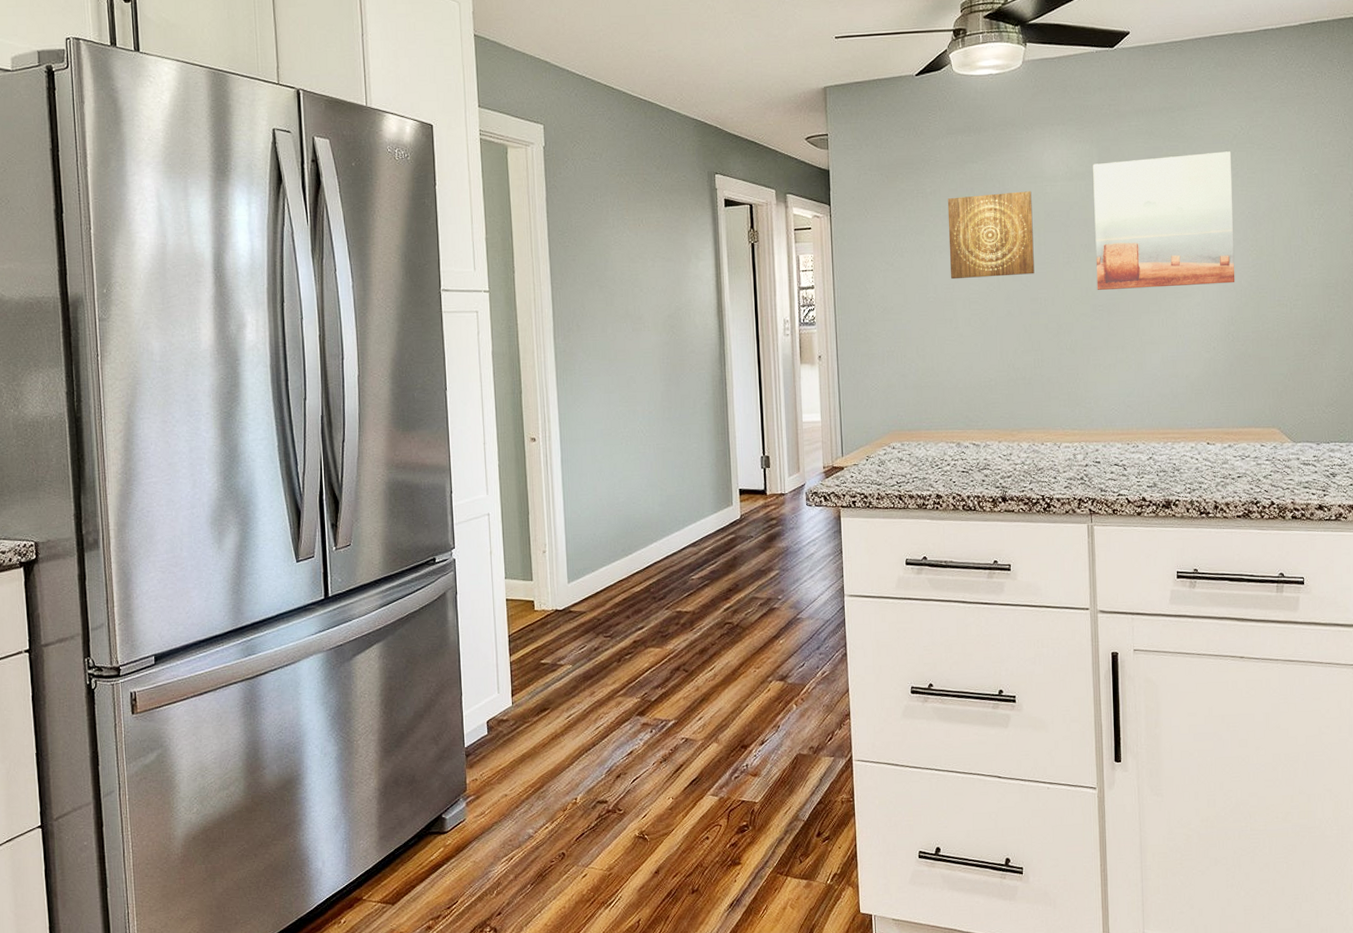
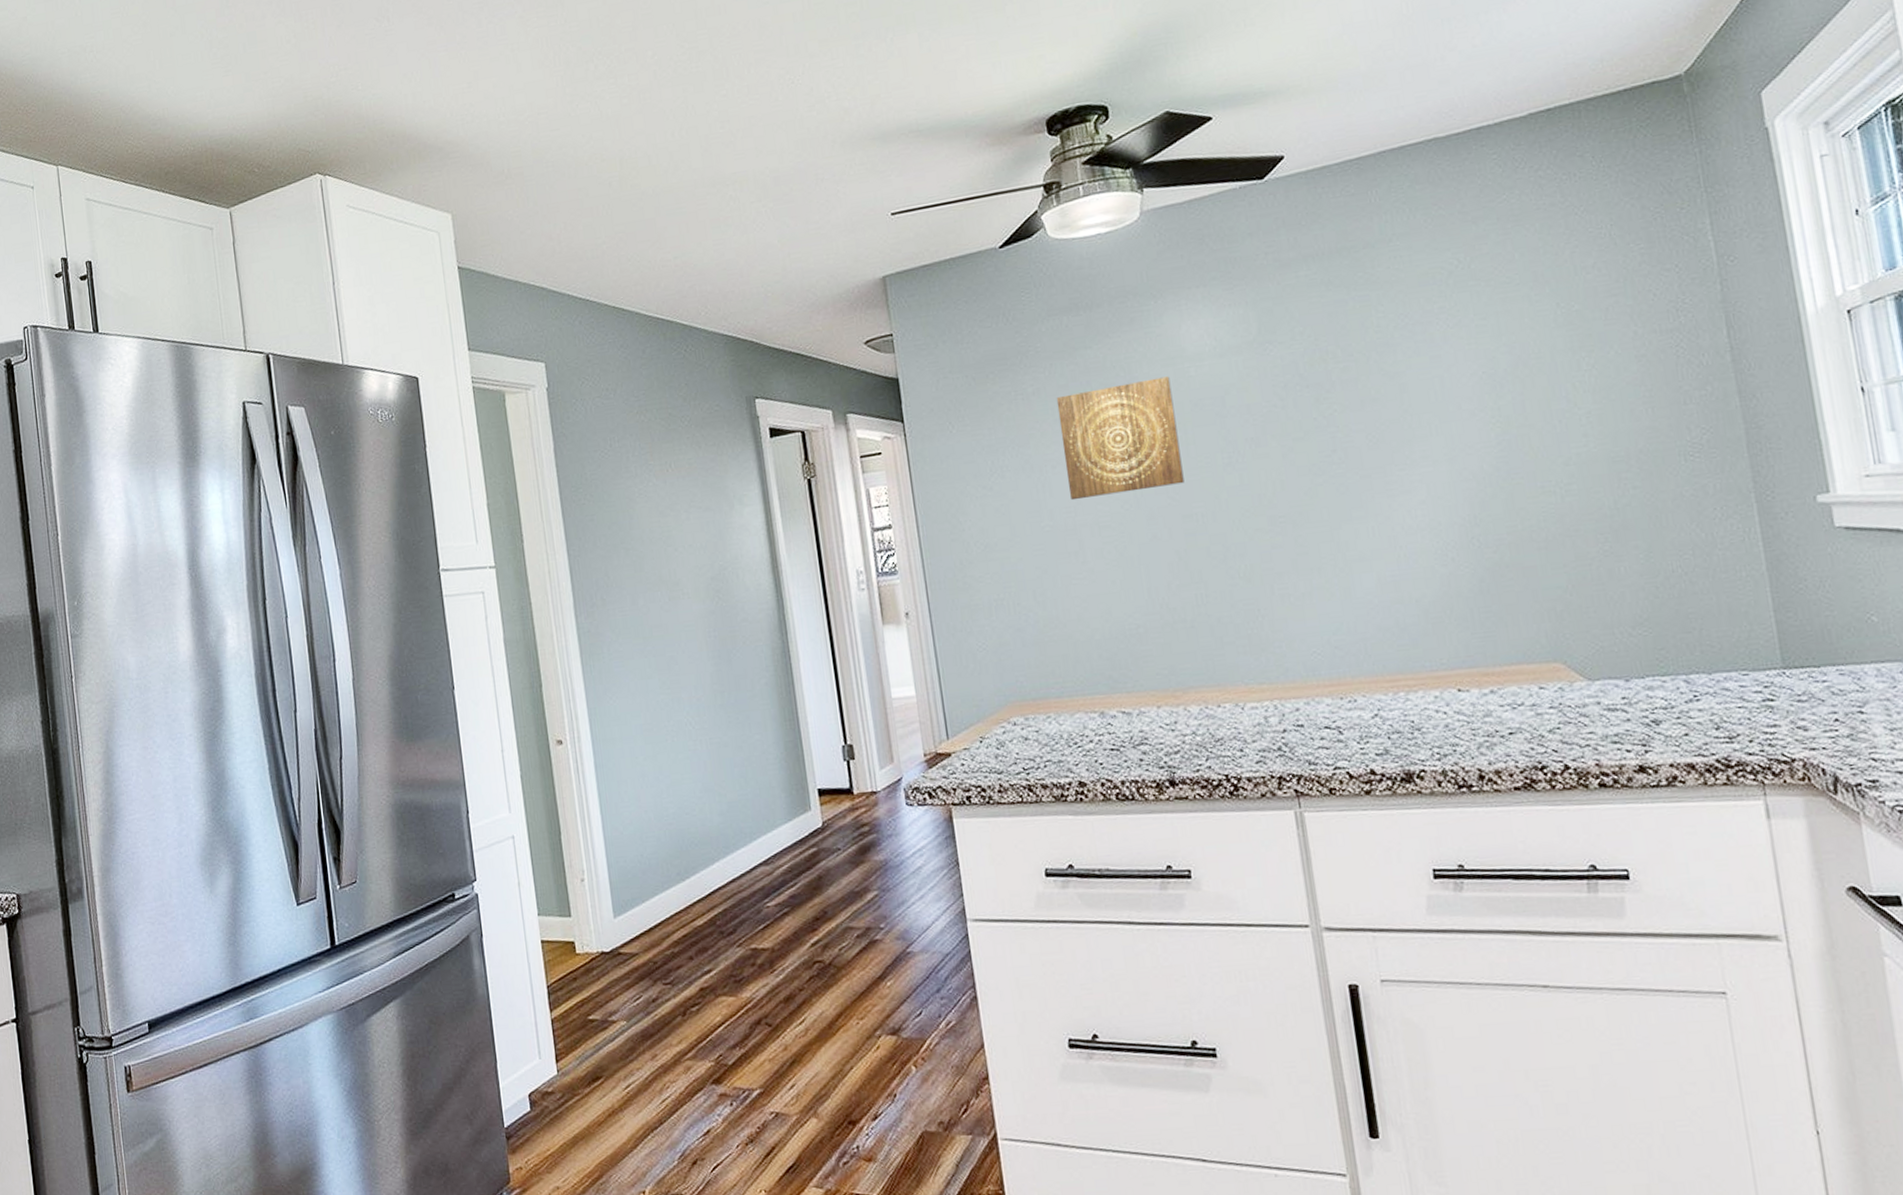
wall art: present [1093,151,1235,290] -> none [1251,293,1474,496]

